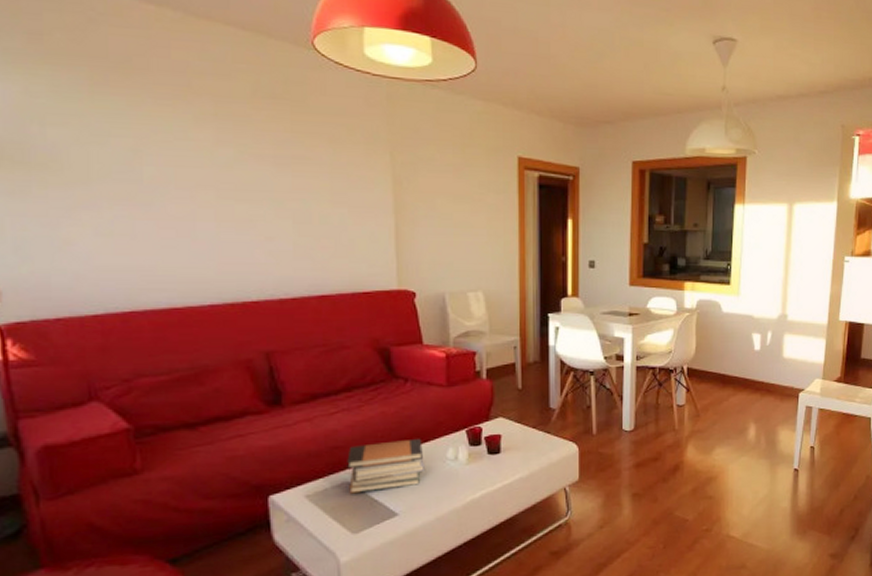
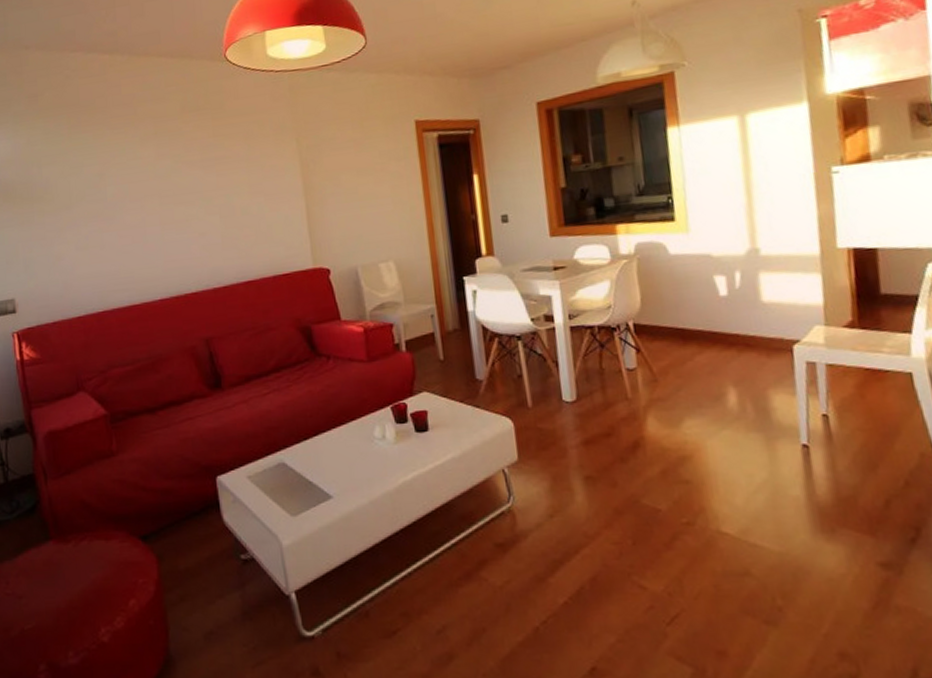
book stack: present [347,438,424,494] -> none [281,416,354,475]

